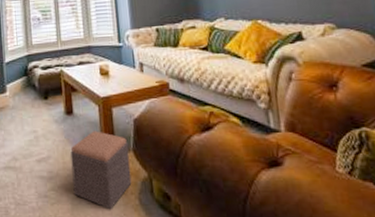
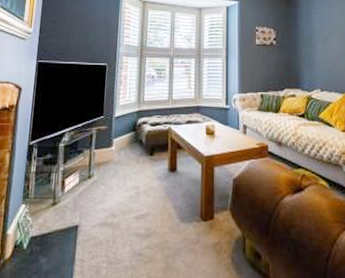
footstool: present [71,131,132,210] -> none [169,189,226,269]

